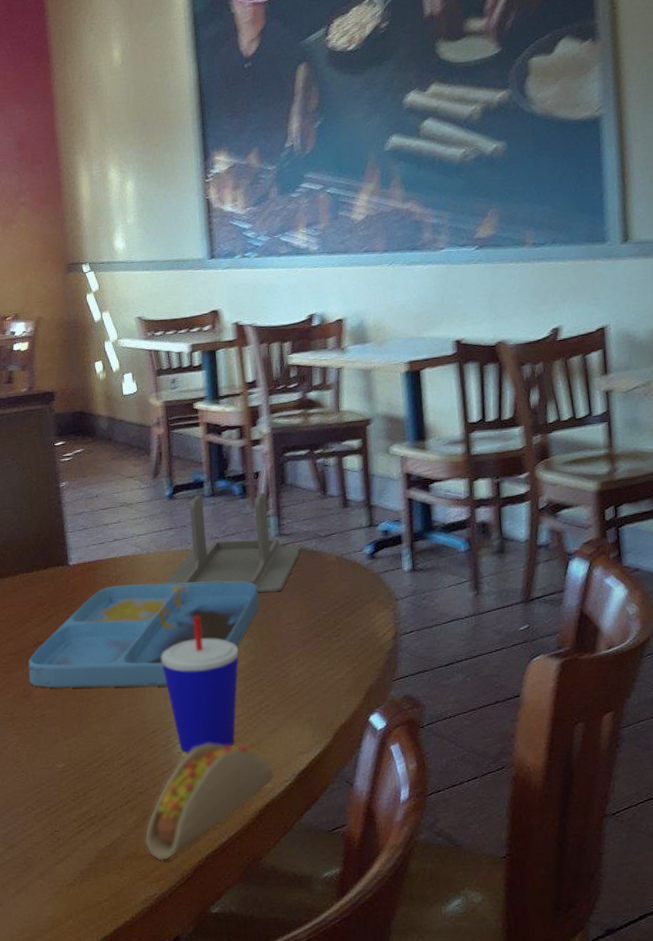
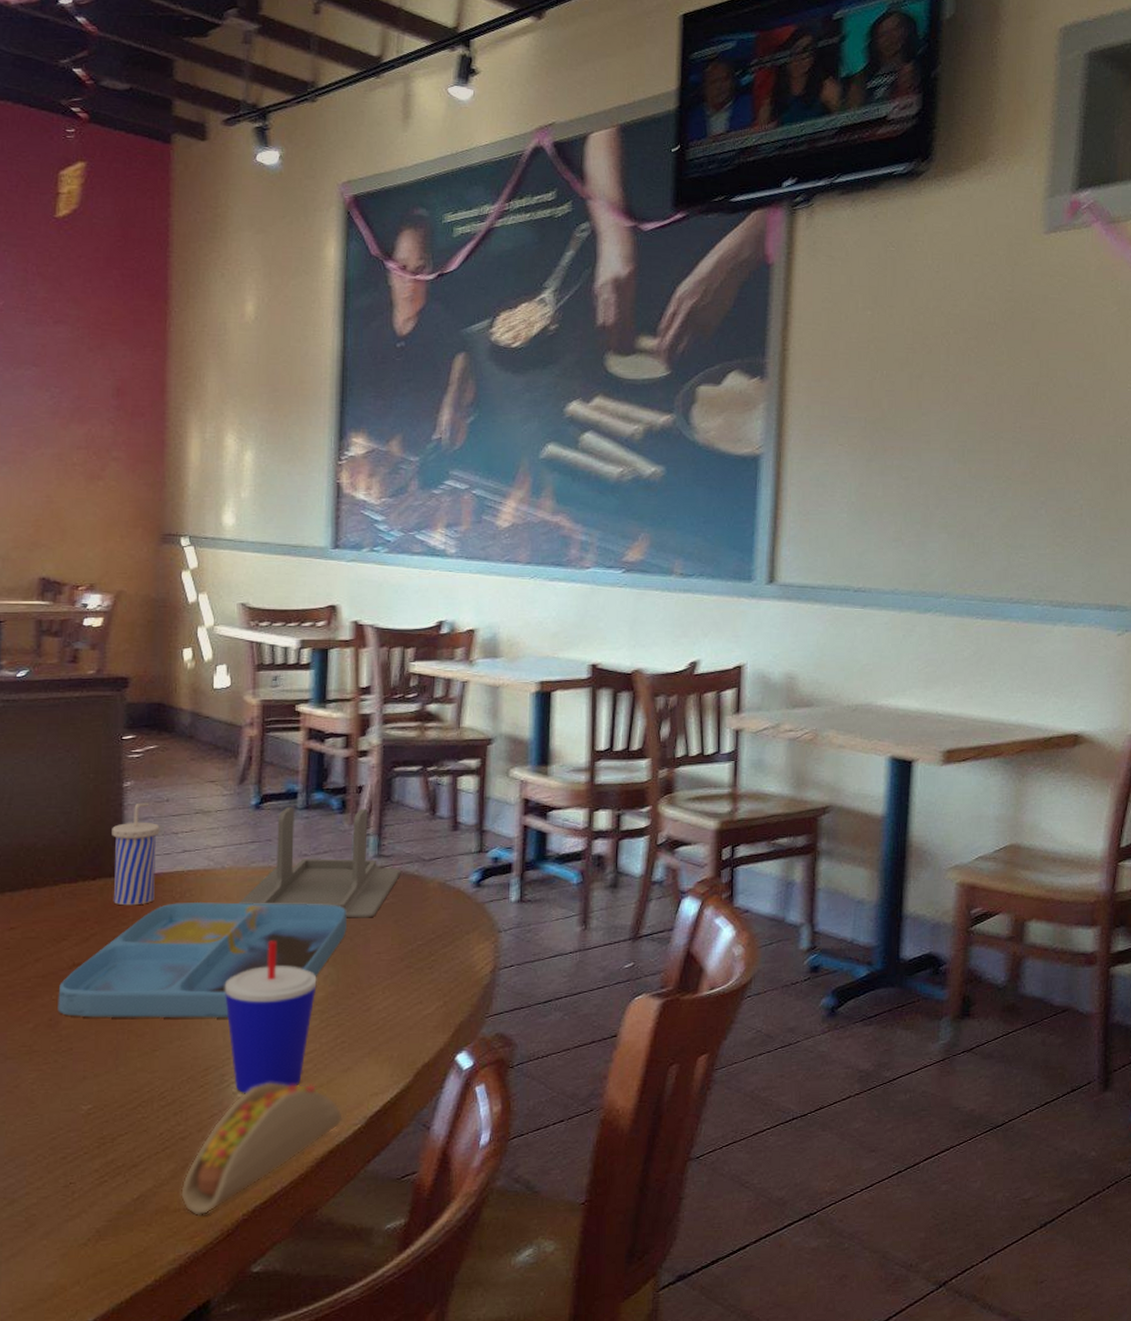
beverage cup: none [55,499,96,590] -> present [112,802,160,906]

